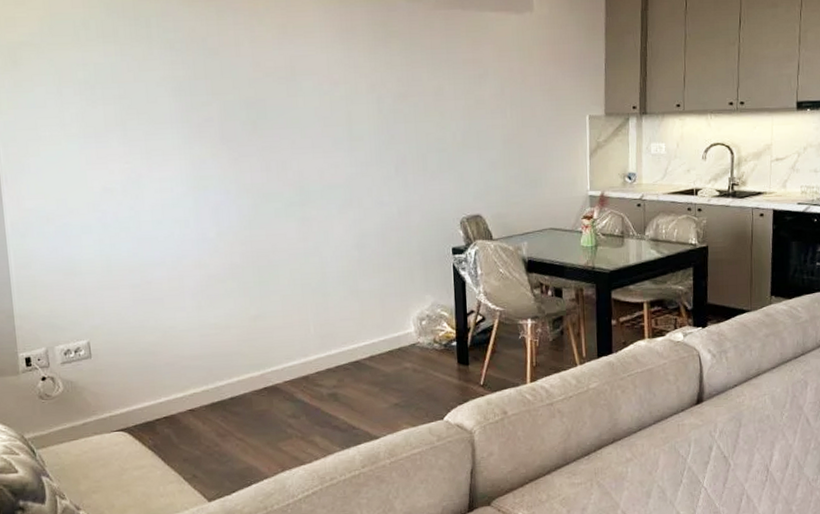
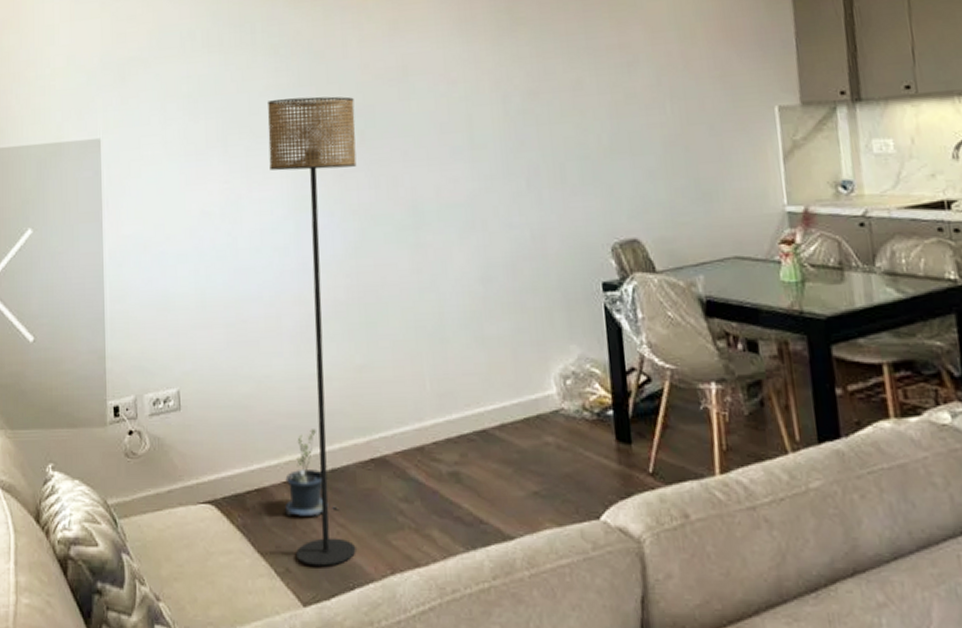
floor lamp: none [165,89,253,472] -> present [267,96,357,566]
potted plant: none [190,367,237,436] -> present [284,429,338,516]

